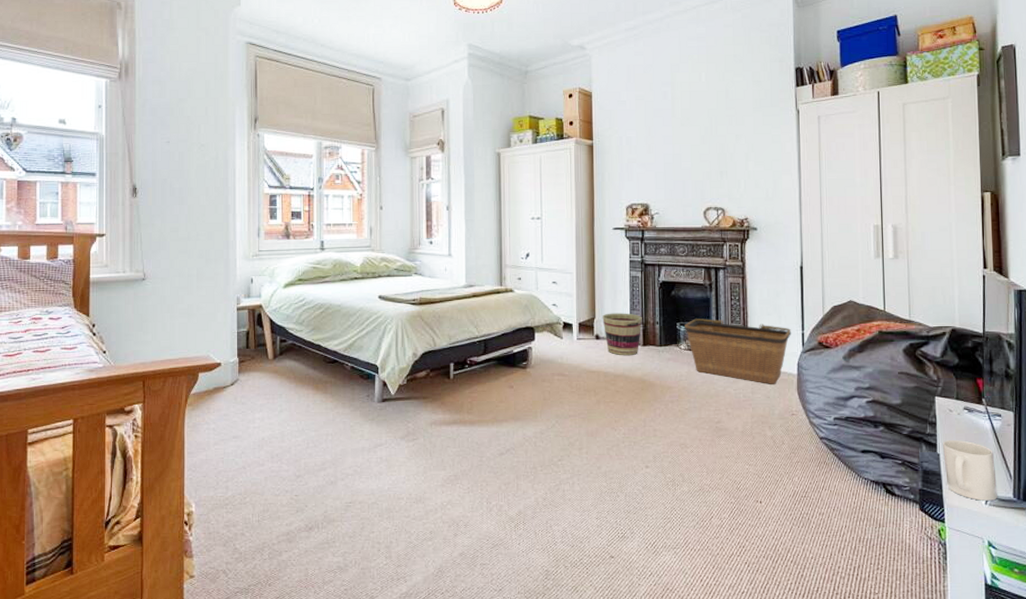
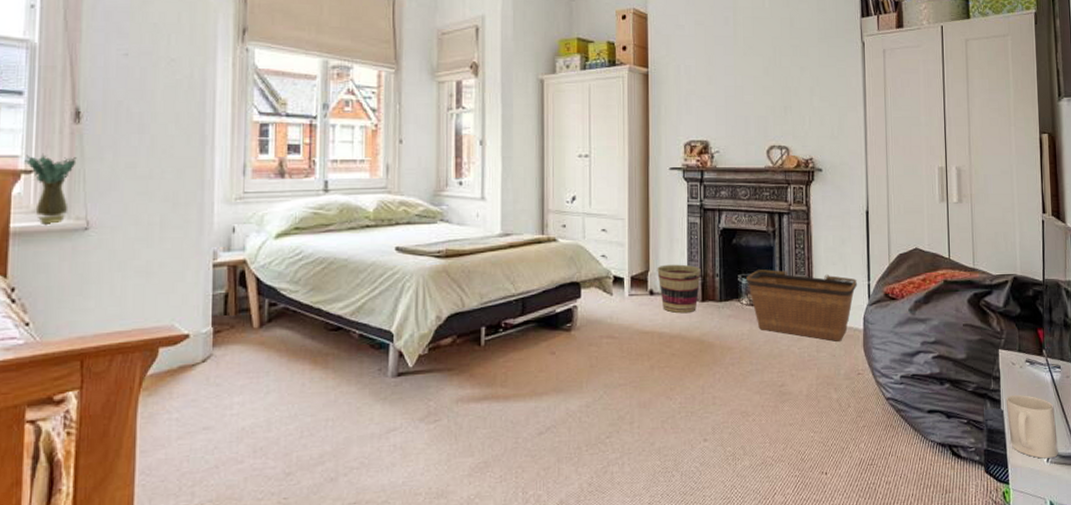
vase: none [98,221,135,276] -> present [24,153,77,224]

